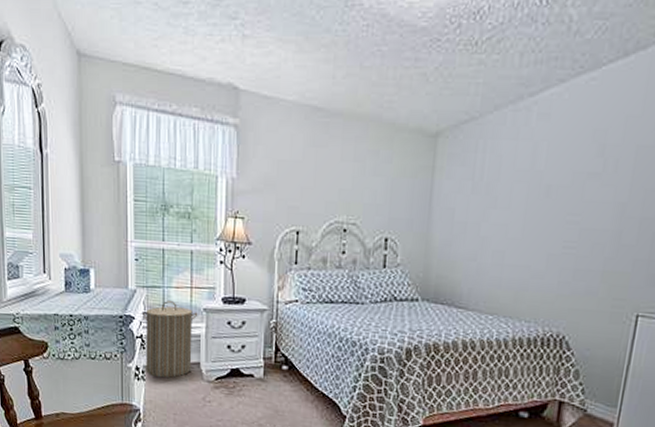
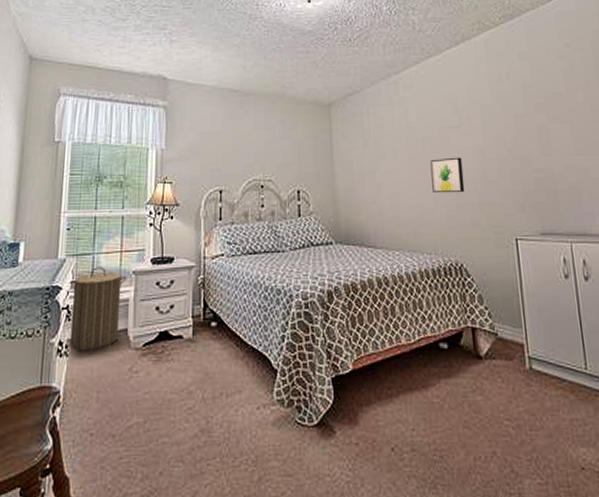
wall art: none [547,212,594,257] -> present [430,157,465,193]

